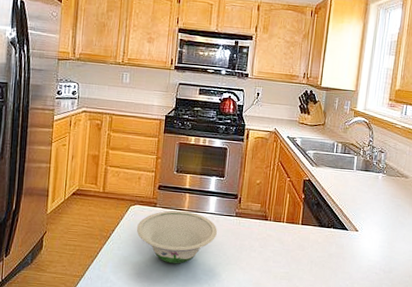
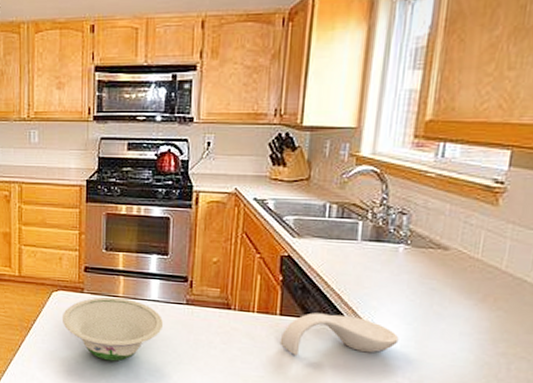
spoon rest: none [300,222,378,255] -> present [279,312,399,355]

